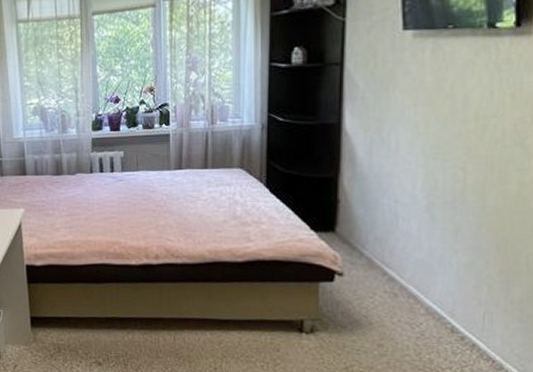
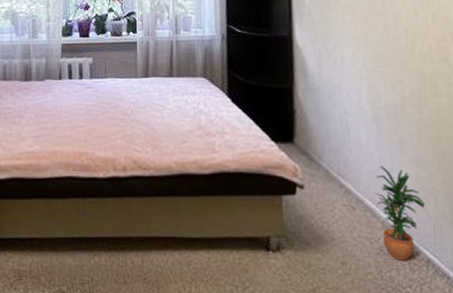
potted plant: none [421,254,476,345] -> present [375,166,425,261]

